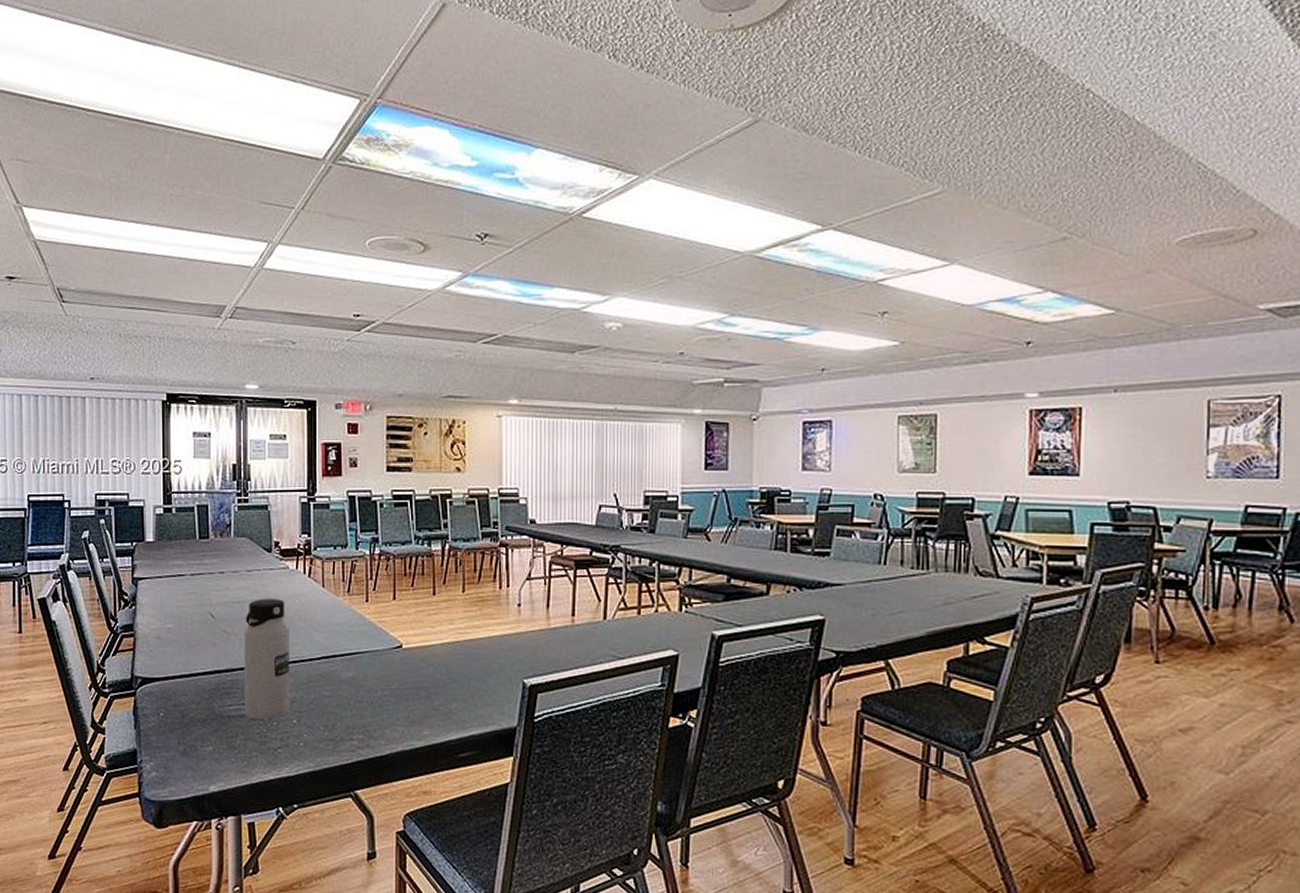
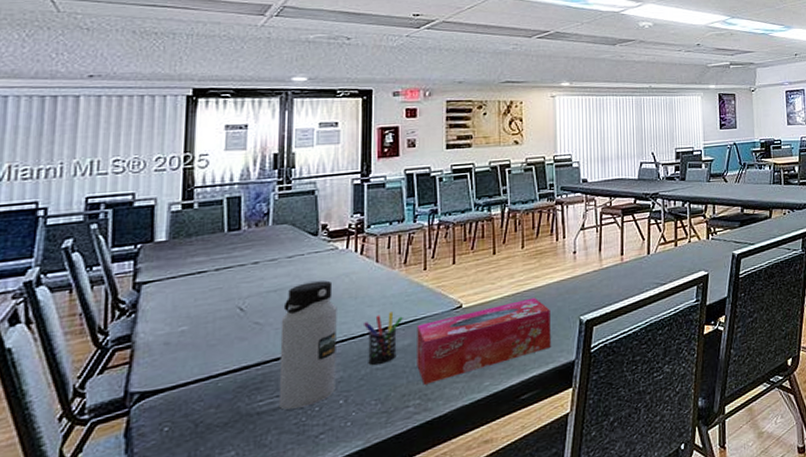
pen holder: none [313,640,347,691] -> present [364,312,403,365]
tissue box: none [360,649,491,721] -> present [417,297,551,385]

